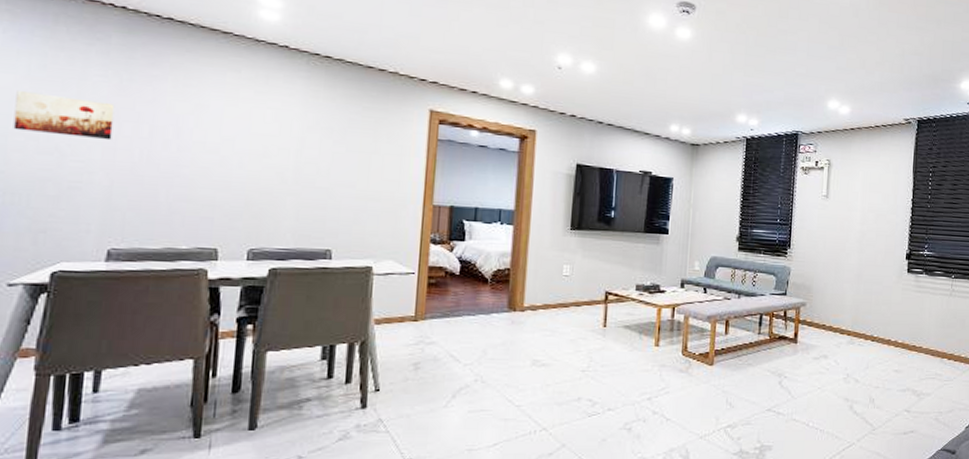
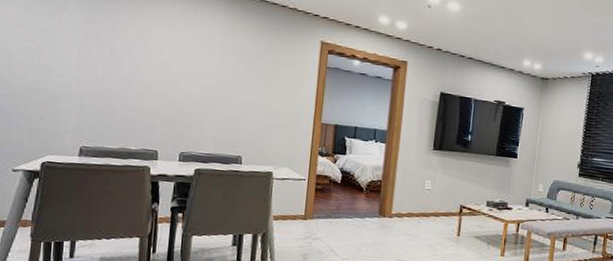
wall art: present [13,91,115,141] -> none [16,19,86,60]

